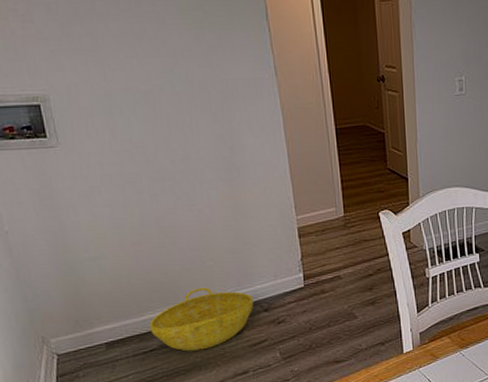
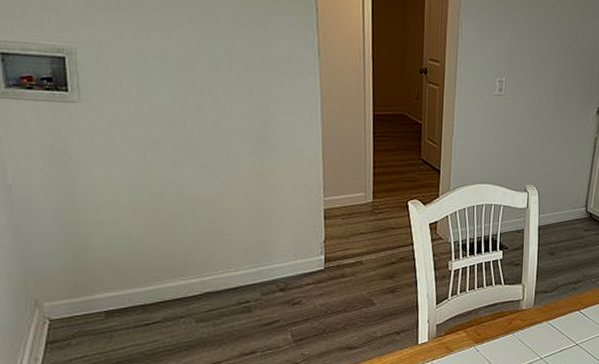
basket: present [150,287,253,351] -> none [156,261,269,326]

